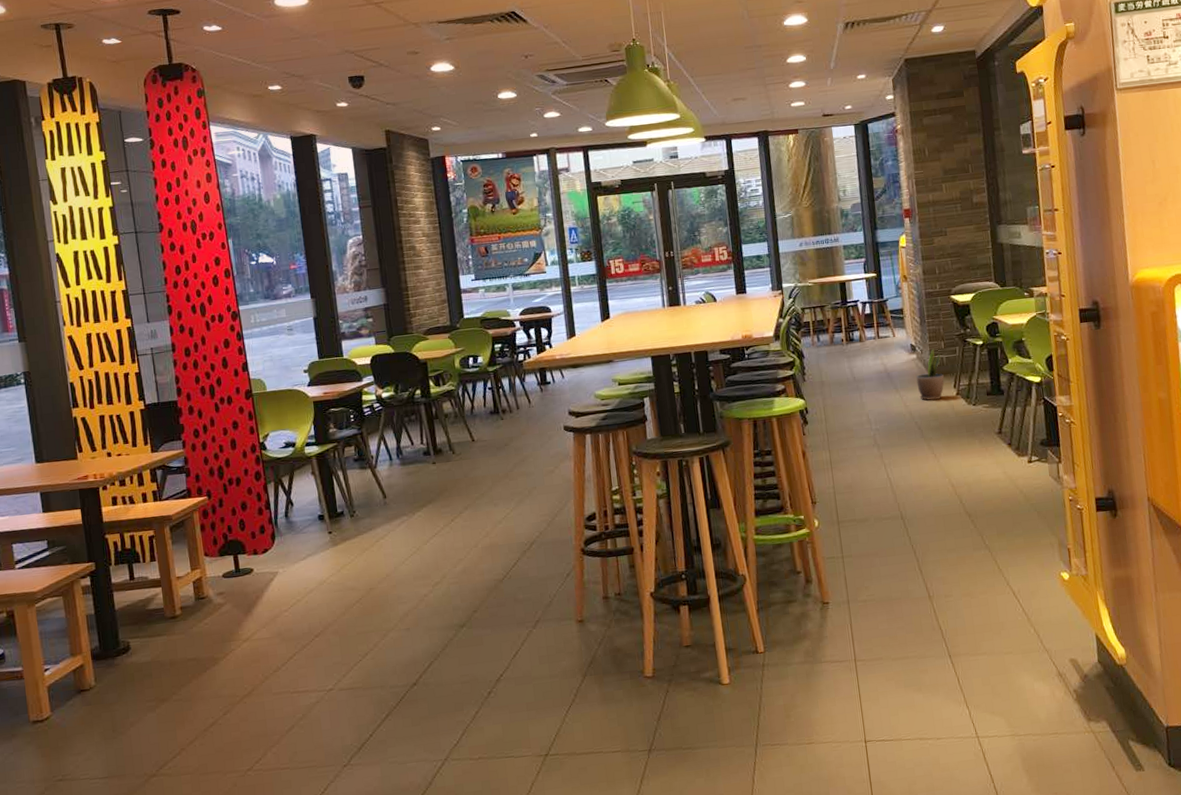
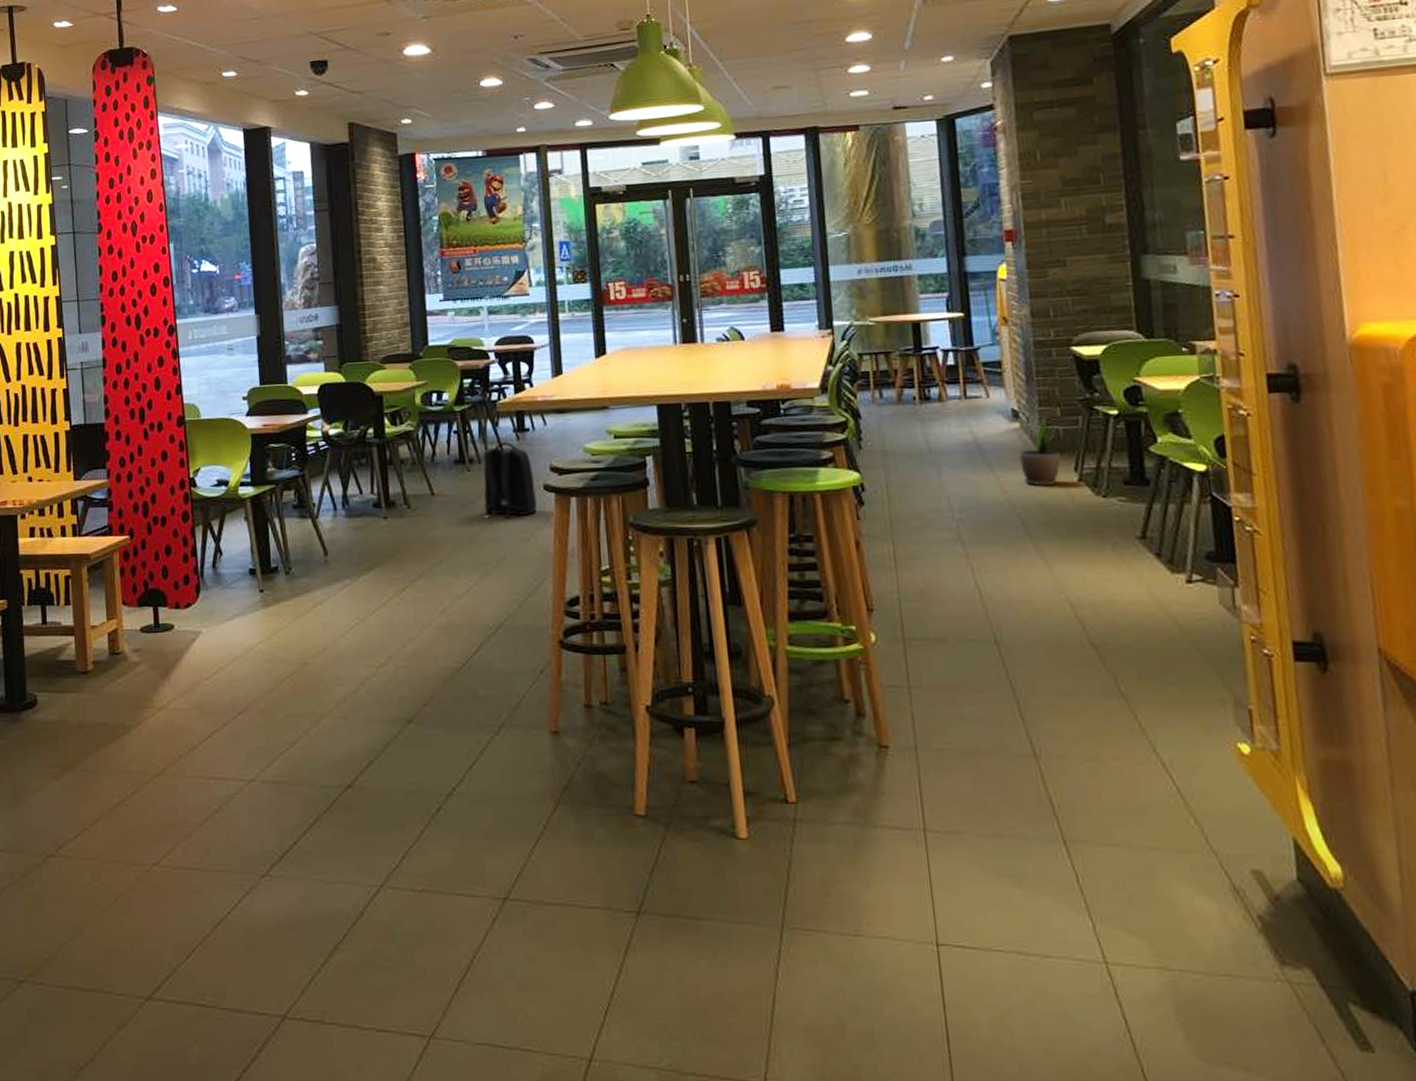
backpack: none [513,393,559,455] -> present [483,441,537,517]

